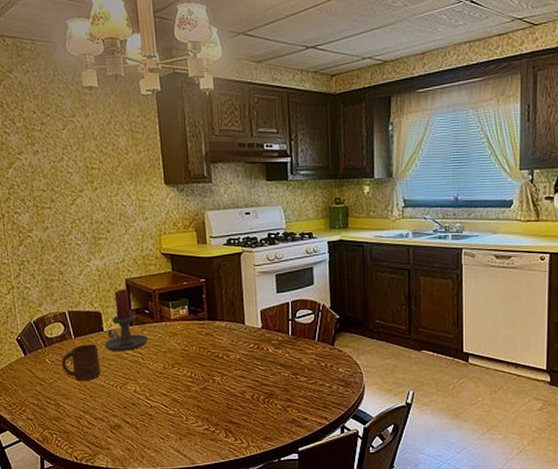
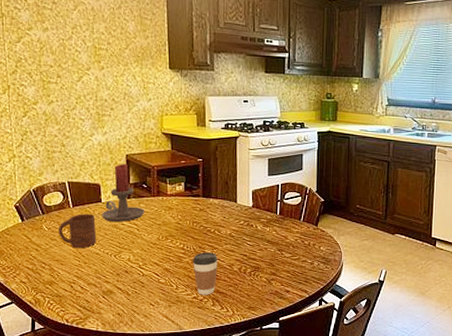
coffee cup: none [201,379,229,426] -> present [192,252,218,295]

